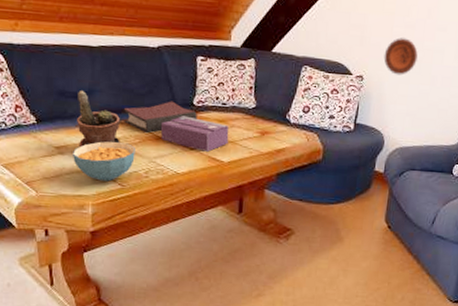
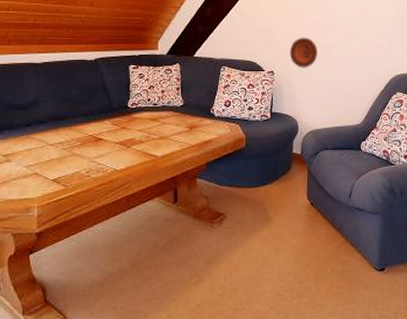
cereal bowl: present [73,141,135,182] -> none [19,145,77,184]
potted plant: present [77,91,120,147] -> none [23,103,63,153]
hardback book: present [123,101,197,134] -> none [65,105,132,136]
tissue box: present [160,115,230,152] -> none [99,117,161,148]

